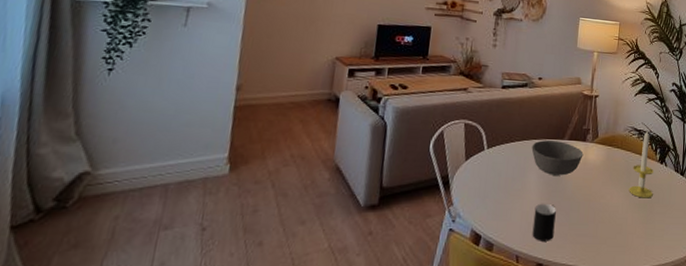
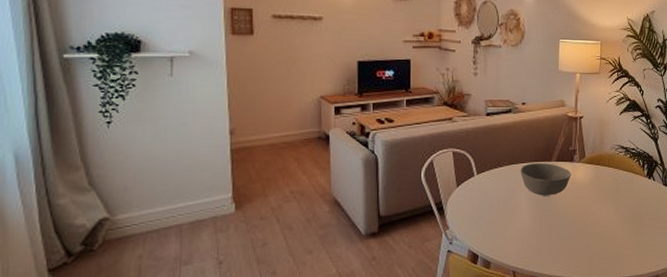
cup: present [532,203,556,241] -> none [527,222,548,257]
candle: present [629,130,653,199] -> none [618,147,642,212]

